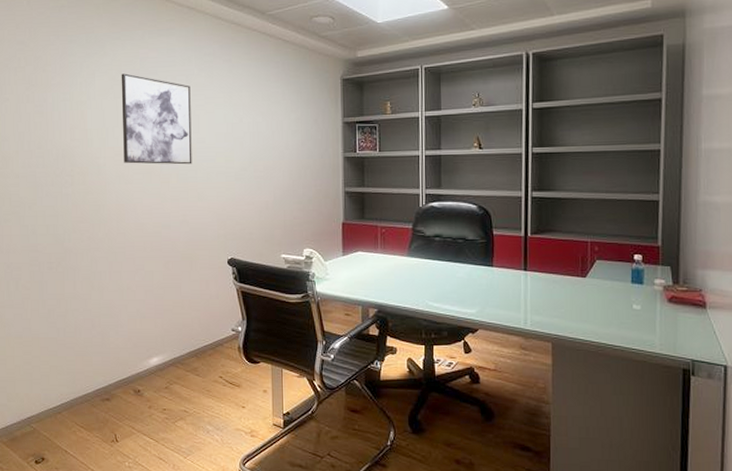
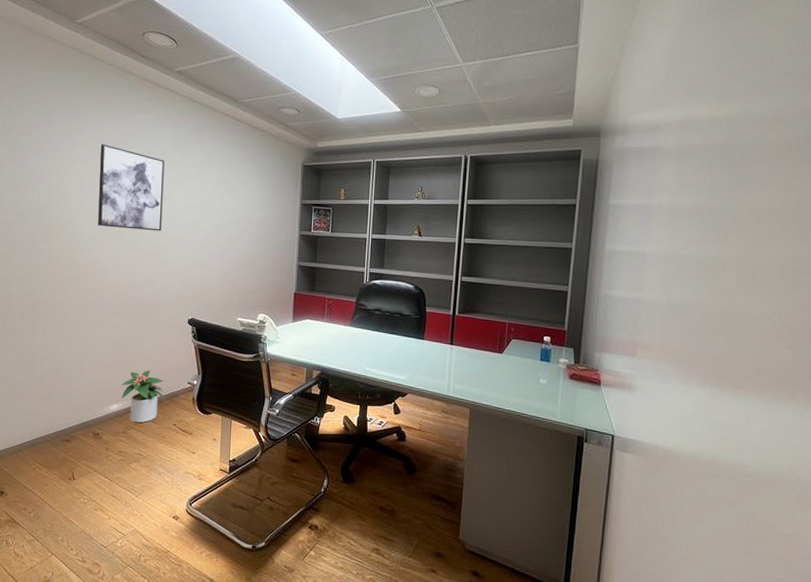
potted plant: none [161,318,210,376] -> present [121,370,166,423]

